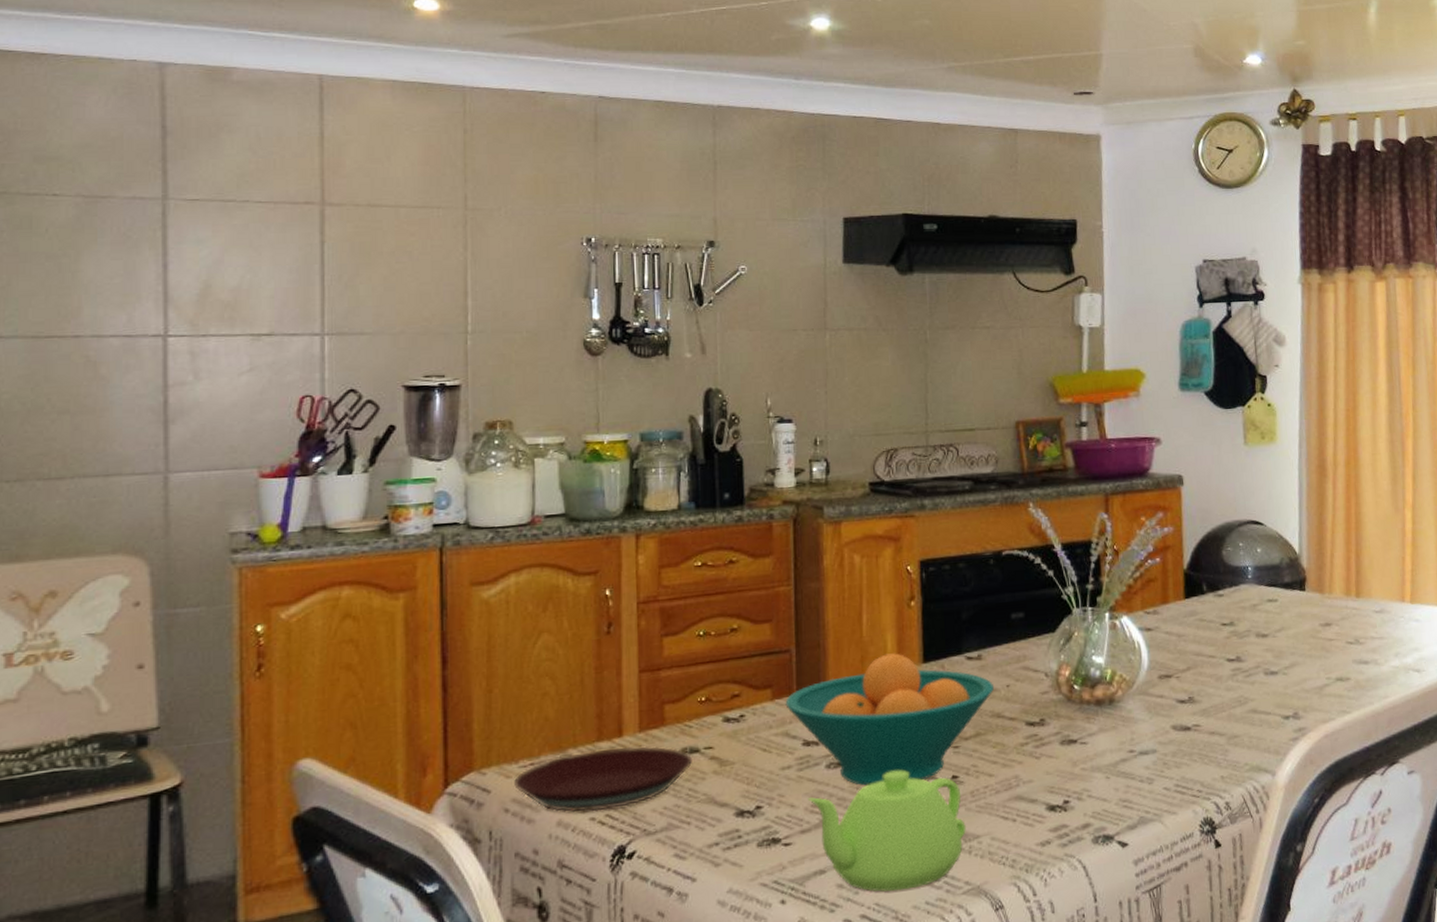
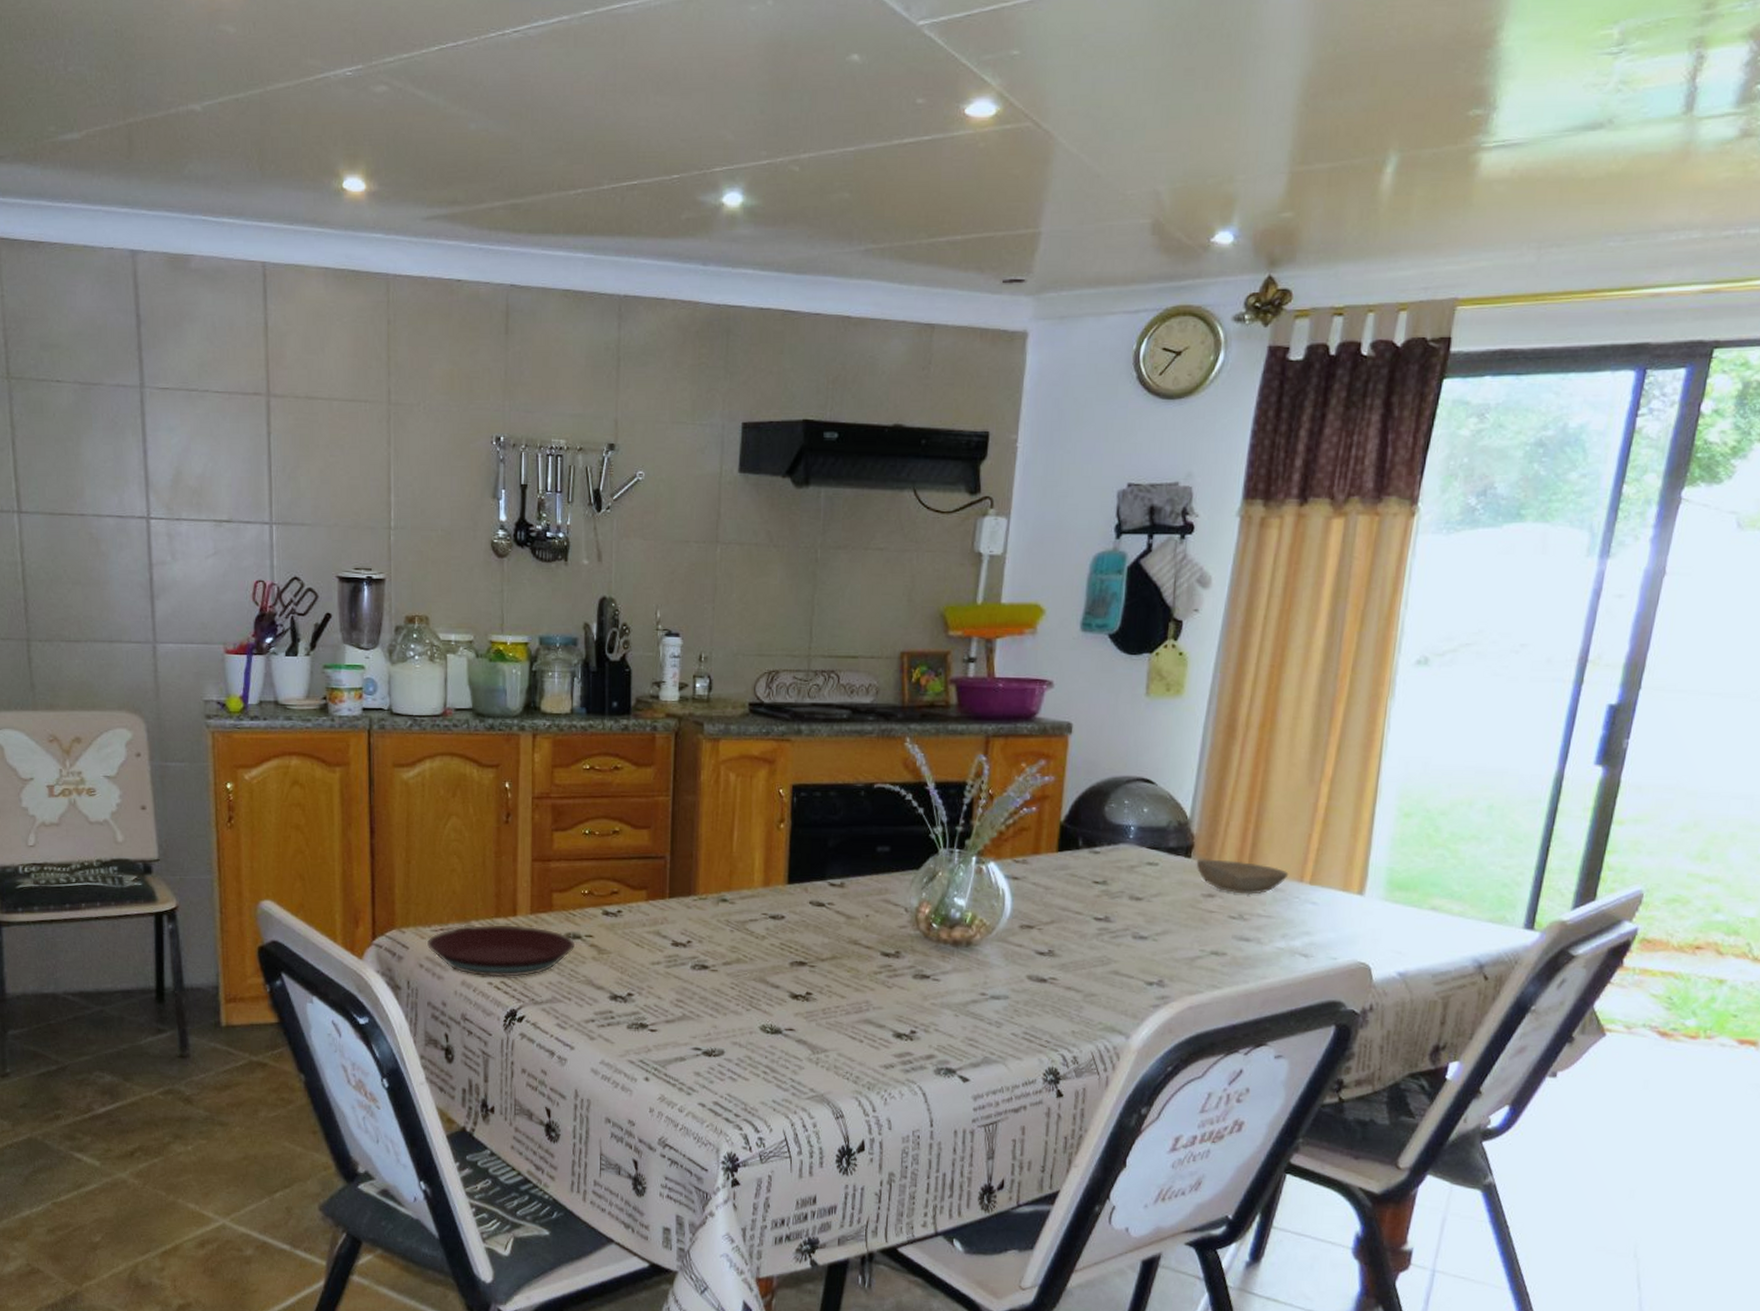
fruit bowl: present [785,653,994,786] -> none [658,871,853,992]
teapot: present [807,769,966,892] -> none [673,979,815,1087]
bowl: none [1310,588,1392,620] -> present [1196,858,1289,895]

